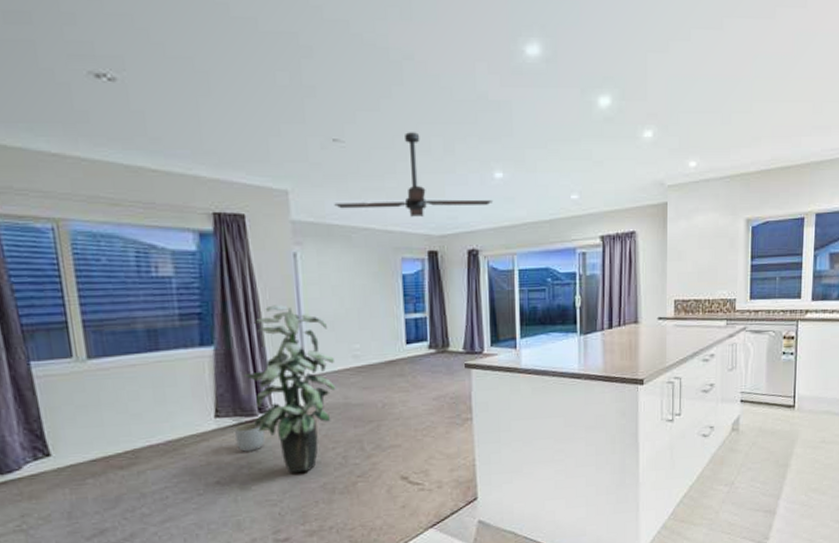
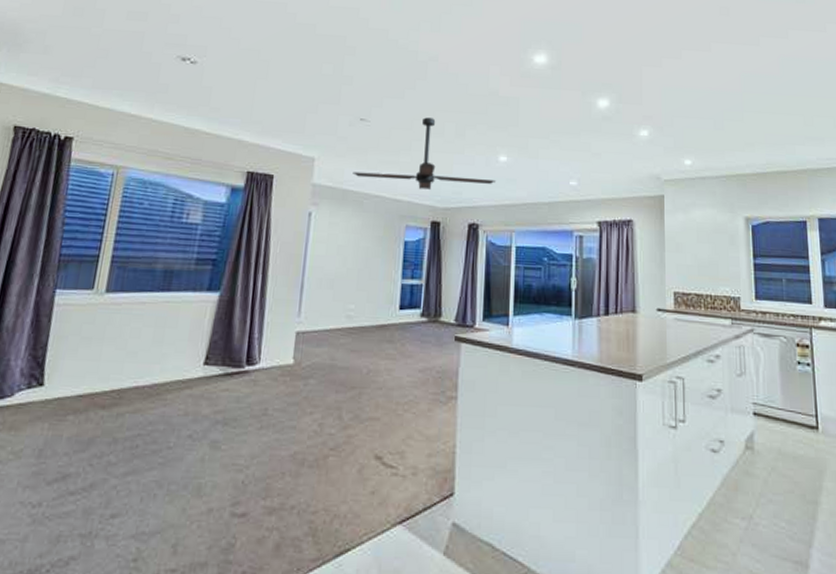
planter: present [235,423,265,452] -> none [217,374,247,406]
indoor plant: present [243,305,336,473] -> none [239,258,328,436]

